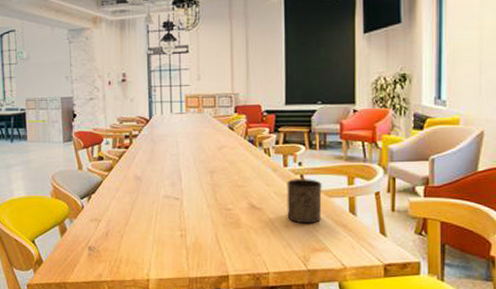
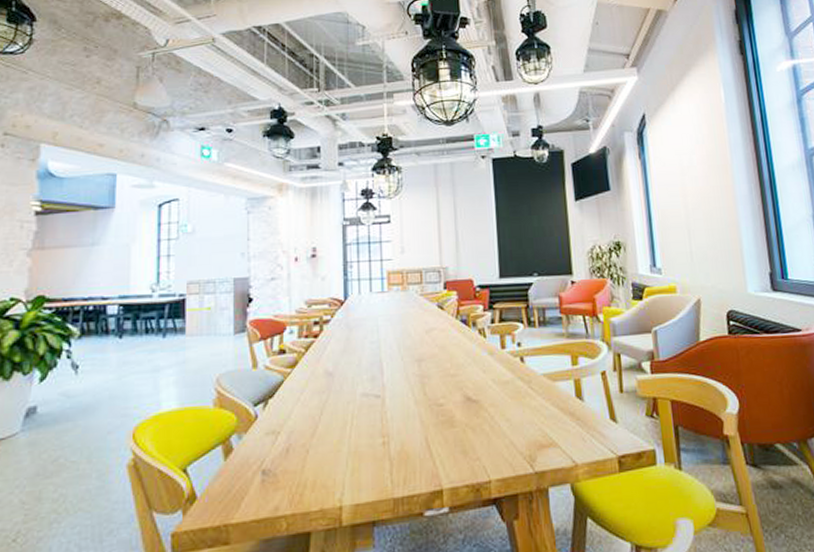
cup: present [287,179,322,224] -> none [505,361,546,416]

